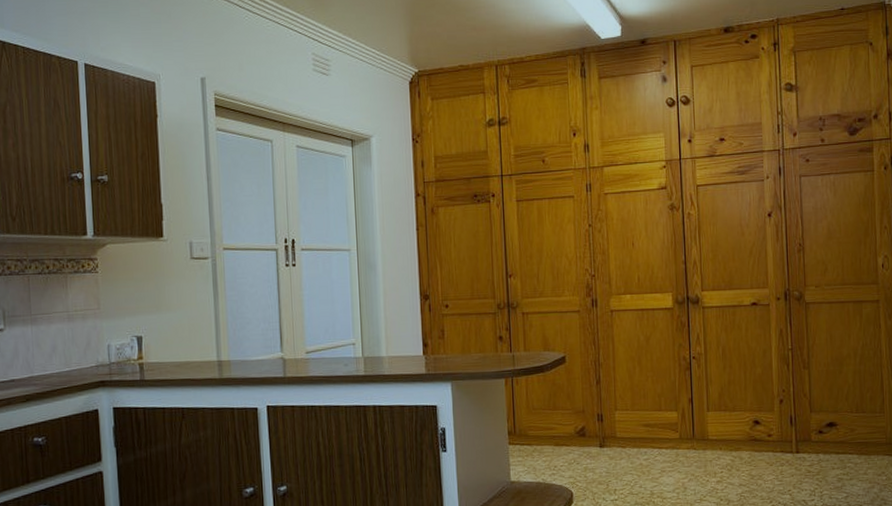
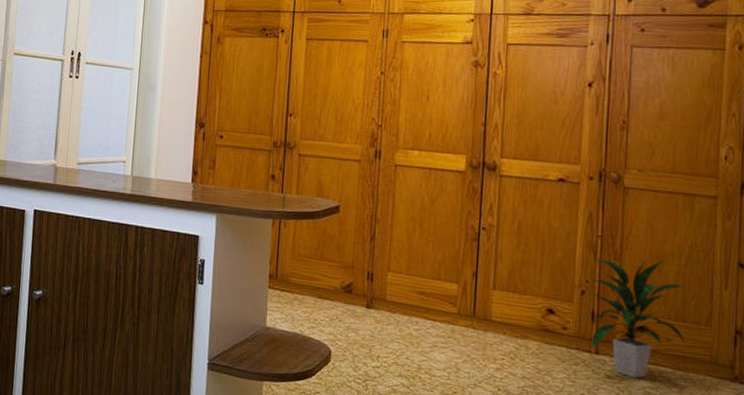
indoor plant: none [784,362,868,469] -> present [588,258,688,379]

